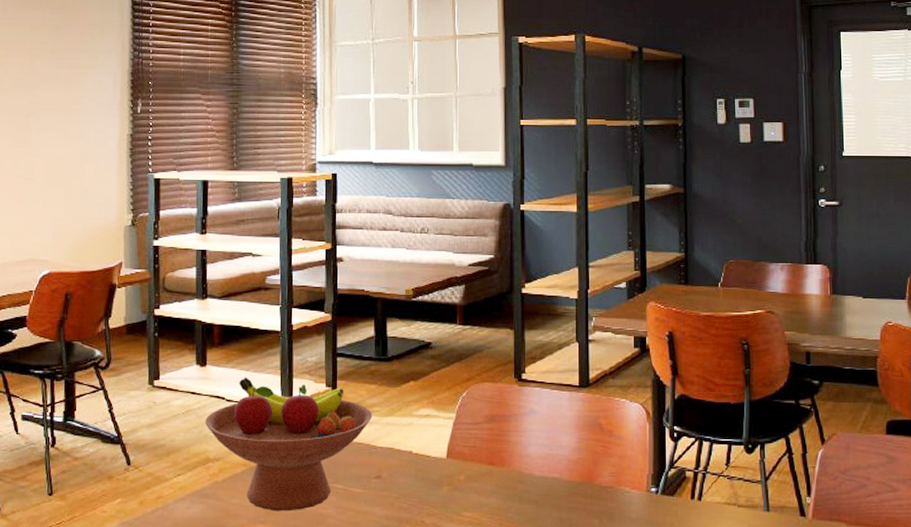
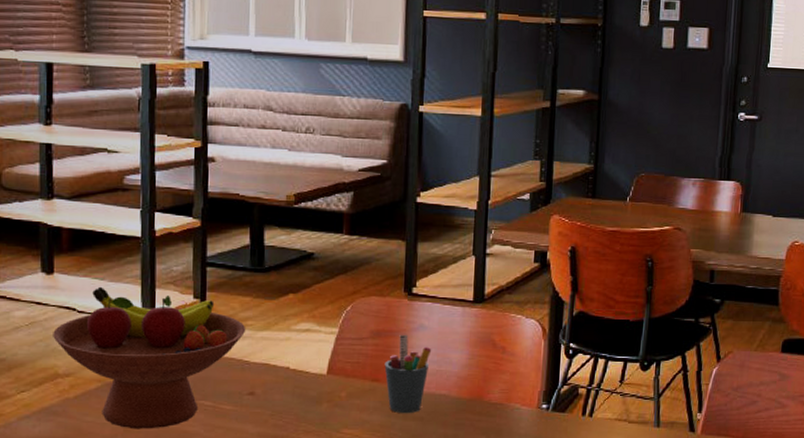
pen holder: none [499,418,543,497] -> present [384,334,432,414]

